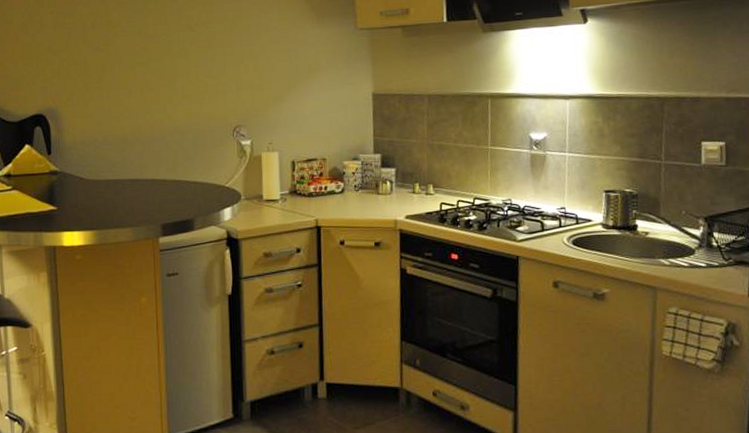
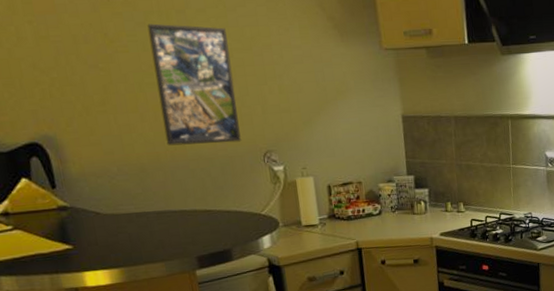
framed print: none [144,11,214,119] -> present [147,23,241,146]

